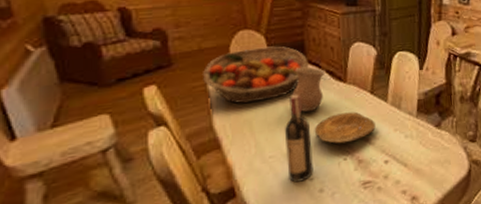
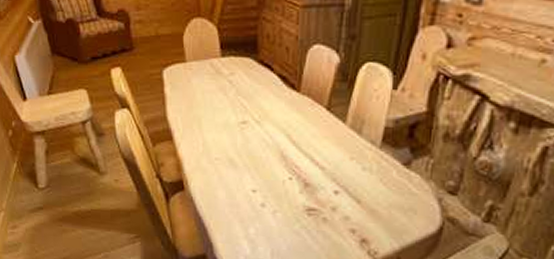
fruit basket: present [201,46,309,104] -> none [158,39,260,99]
wine bottle: present [285,95,313,183] -> none [231,98,257,191]
vase: present [291,66,326,113] -> none [239,67,278,119]
plate: present [315,112,376,144] -> none [262,126,329,162]

